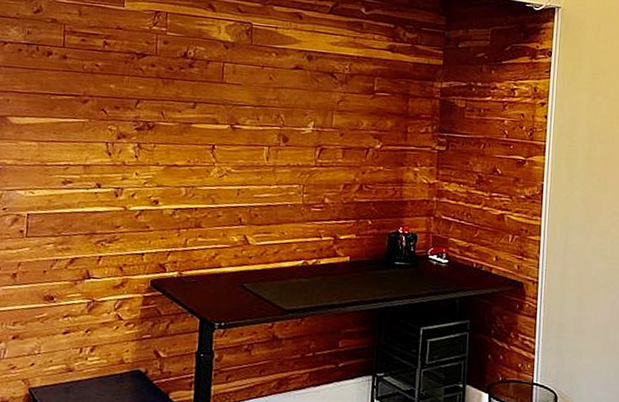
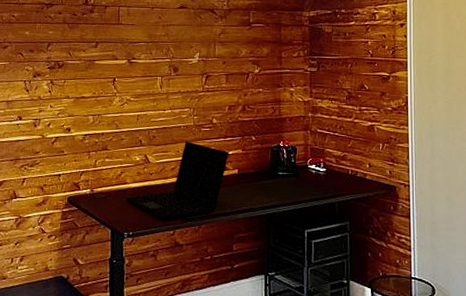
laptop: none [219,221,341,310] -> present [126,140,229,220]

